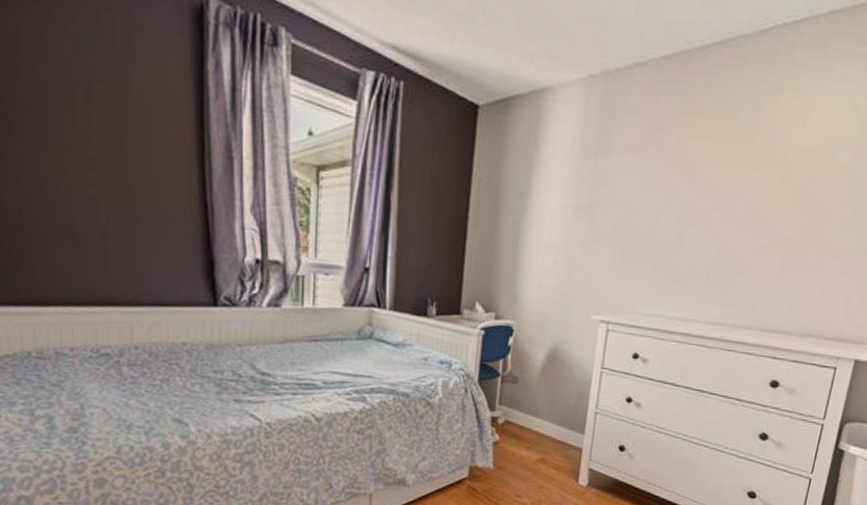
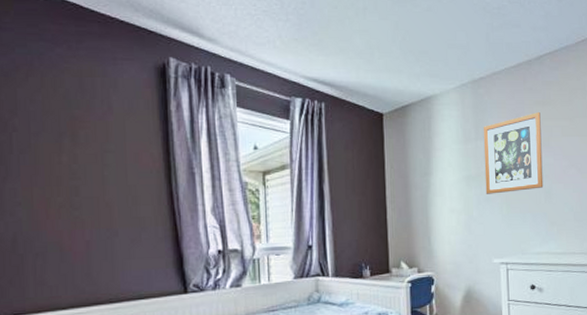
wall art: none [596,126,690,232] -> present [483,112,544,194]

